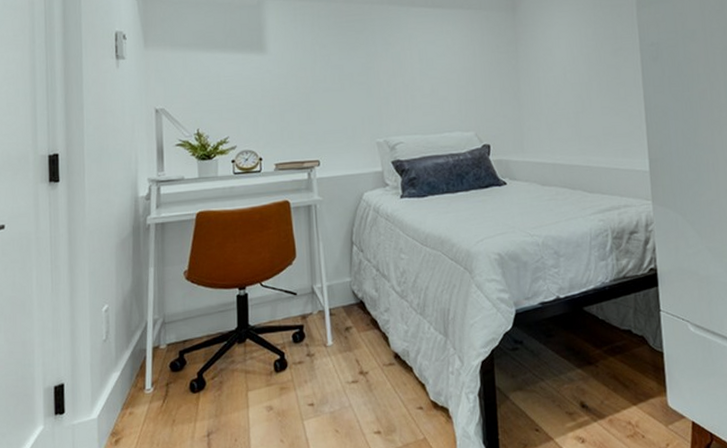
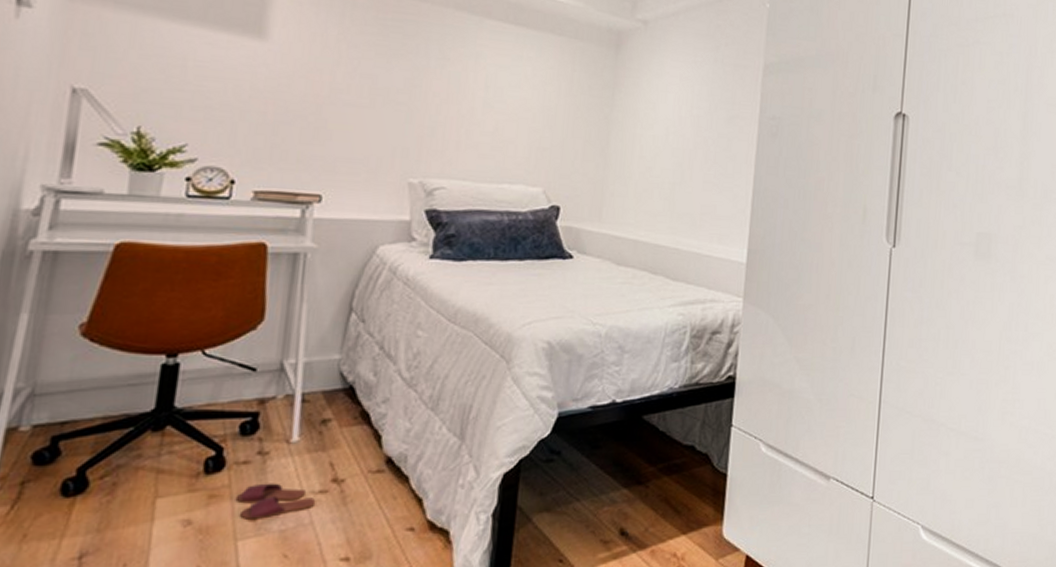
slippers: none [297,376,351,405] -> present [235,483,316,519]

